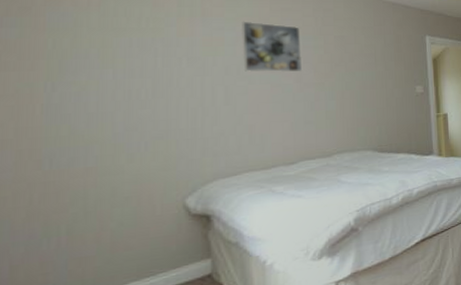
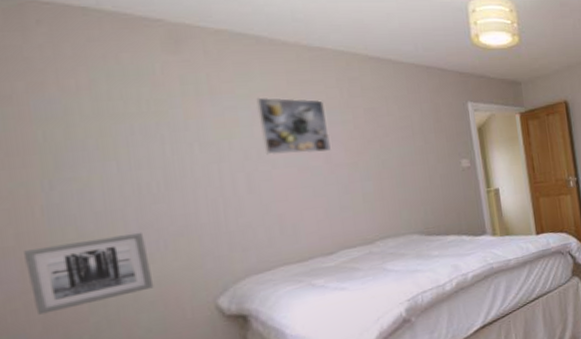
wall art: none [20,133,131,203] -> present [24,232,154,315]

